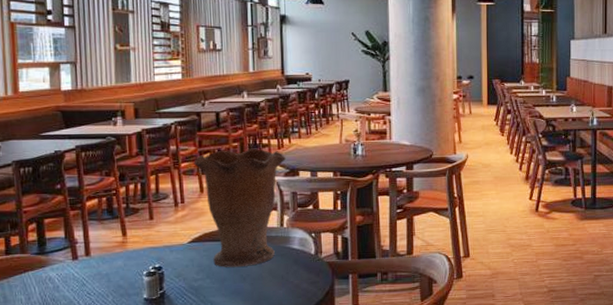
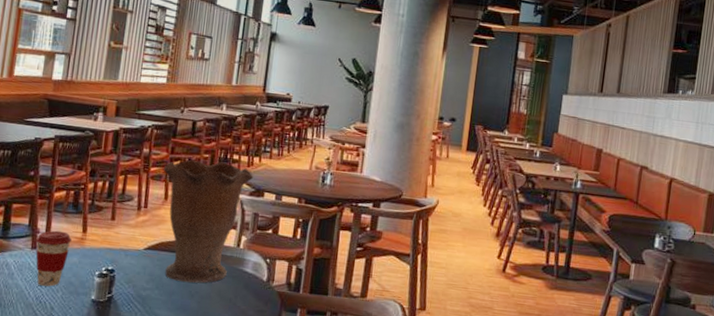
coffee cup: none [75,238,113,293] -> present [35,230,72,287]

